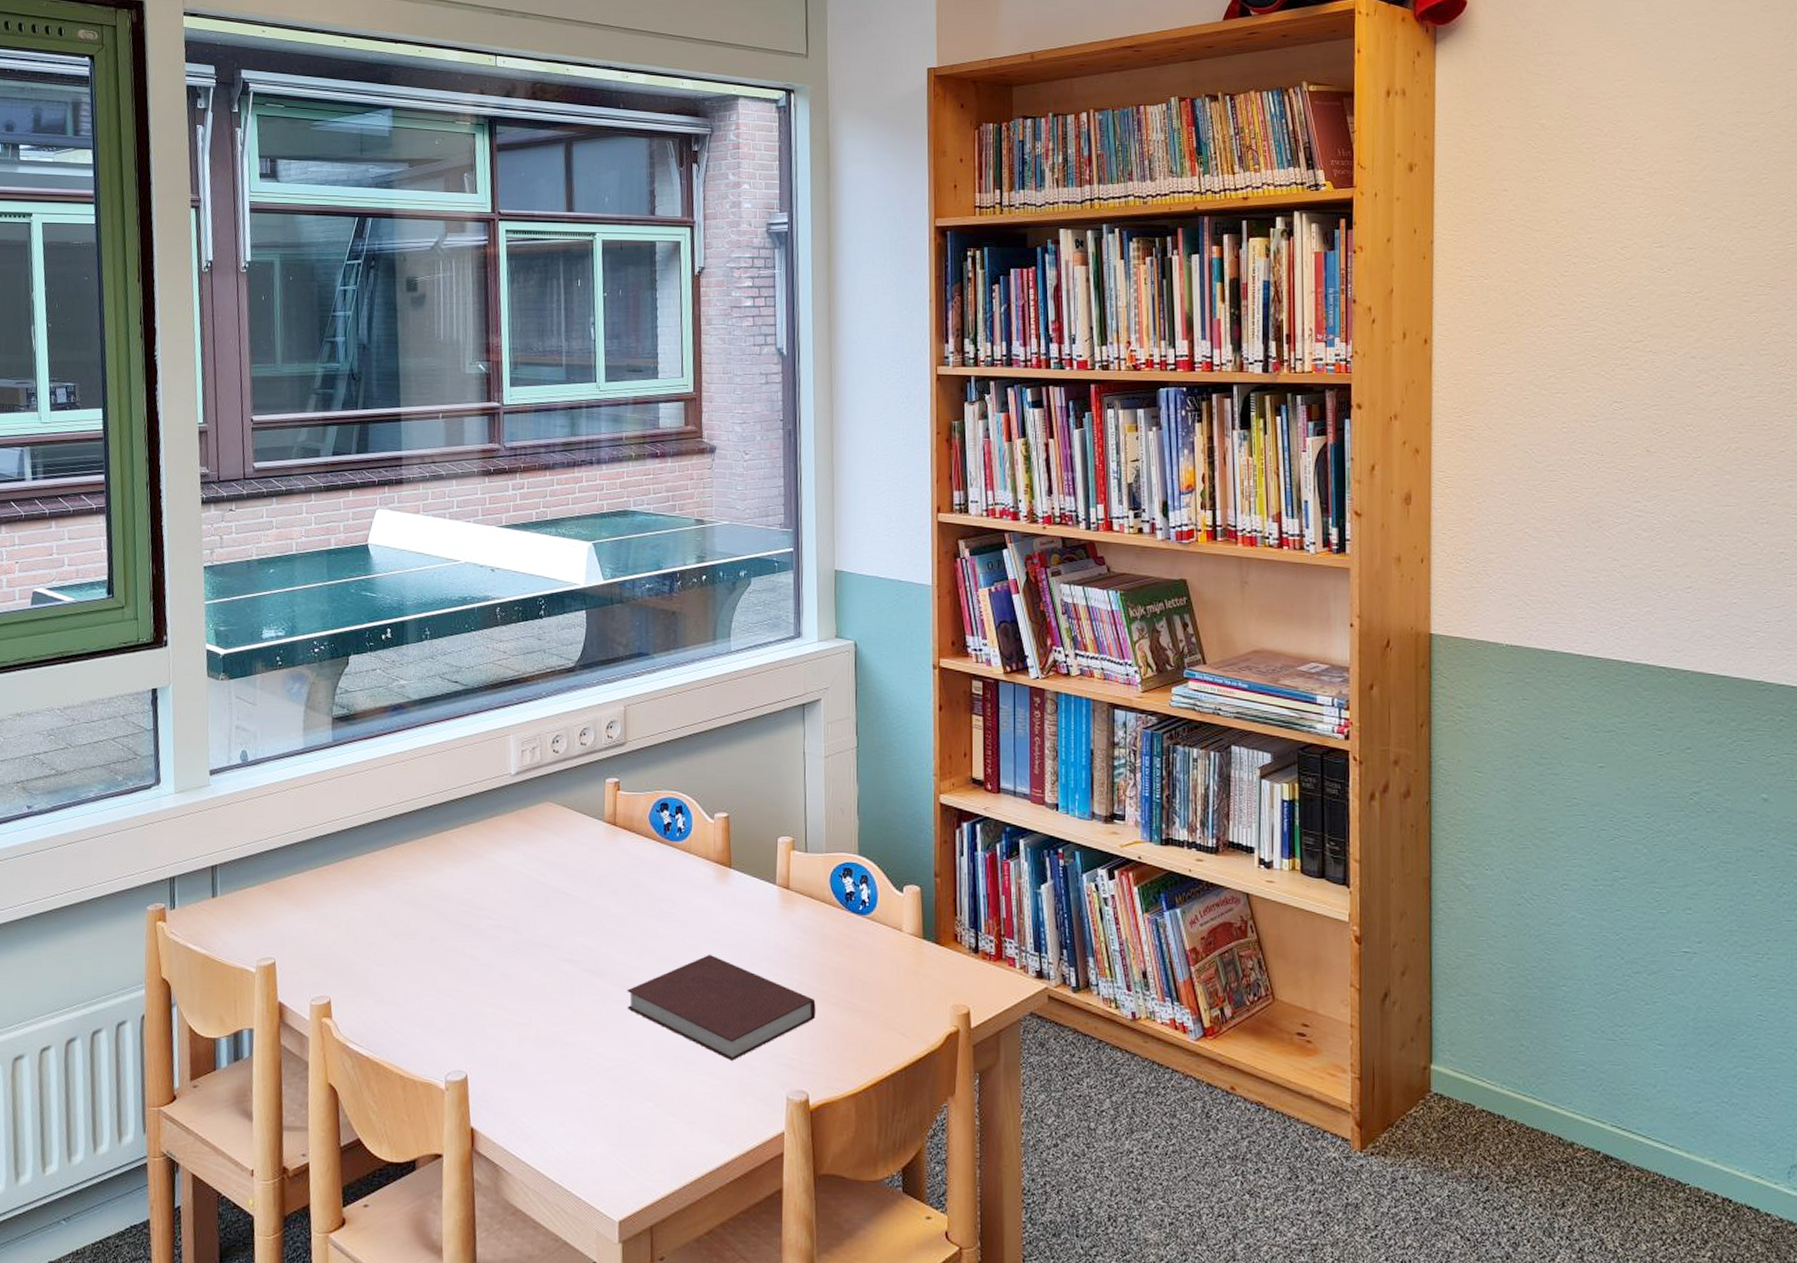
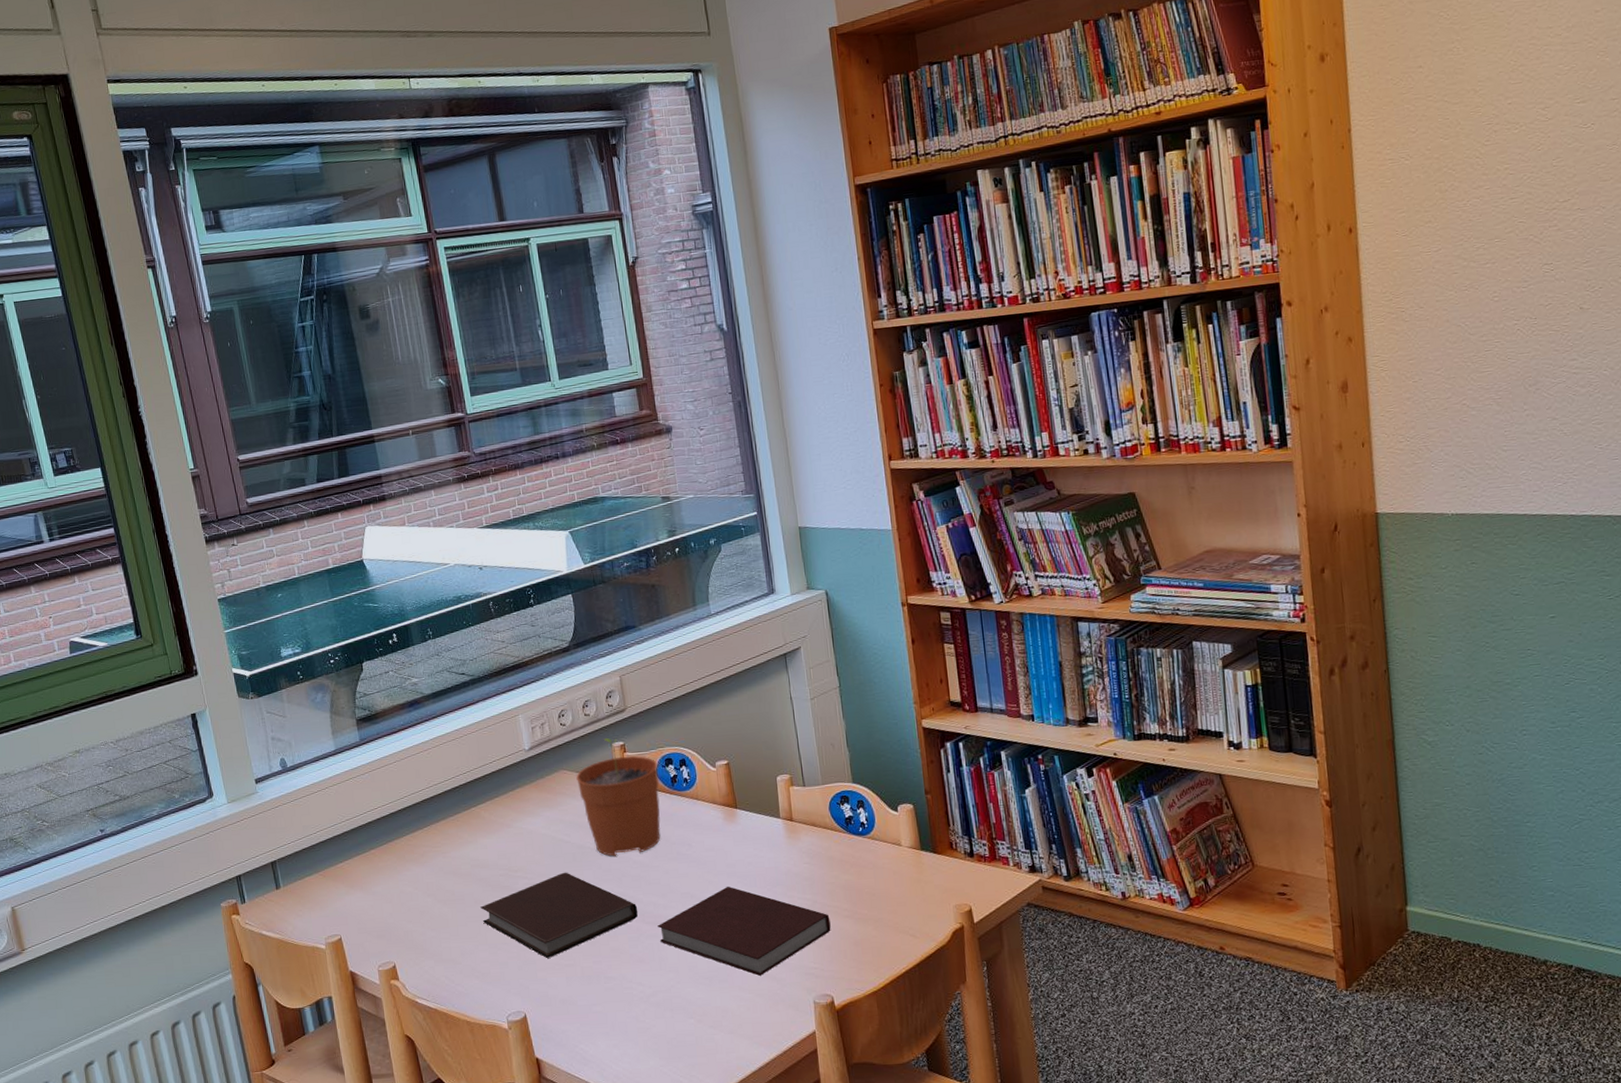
notebook: none [435,916,607,1014] -> present [480,872,638,959]
plant pot: none [562,772,651,906] -> present [576,738,661,857]

